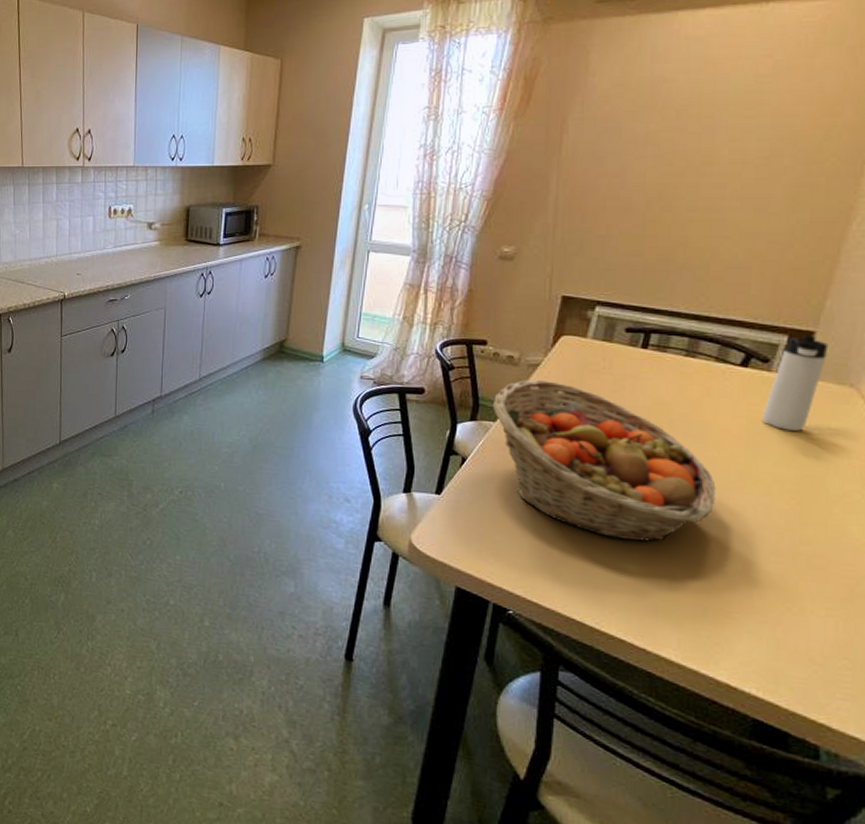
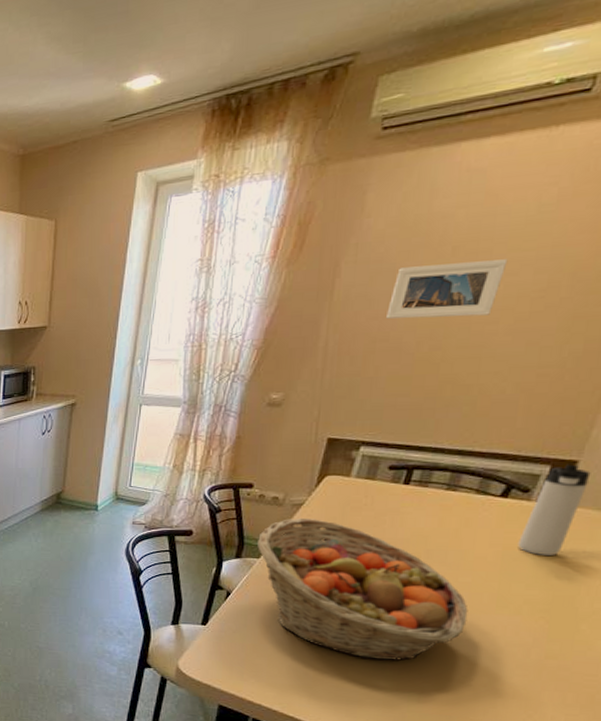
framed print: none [615,125,730,179] -> present [386,259,508,319]

